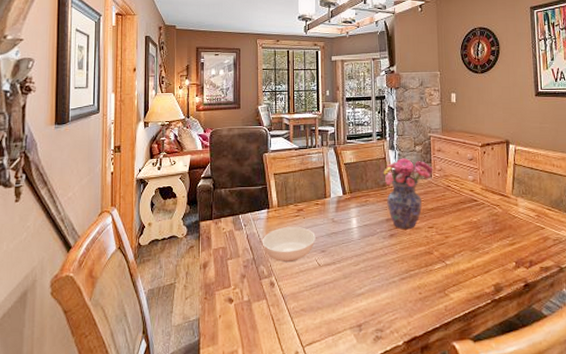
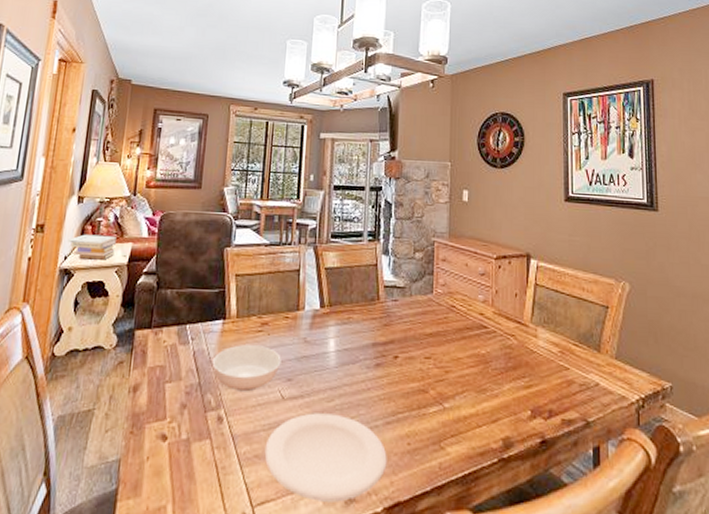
books: none [140,150,178,170] -> present [68,234,116,260]
plate: none [308,275,404,340] -> present [264,413,387,502]
flower arrangement: present [383,158,433,230] -> none [372,266,435,359]

